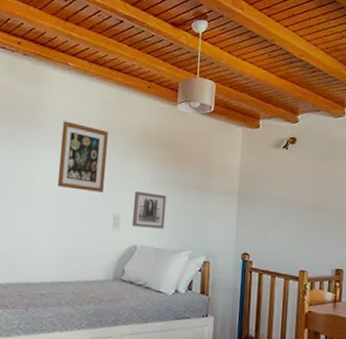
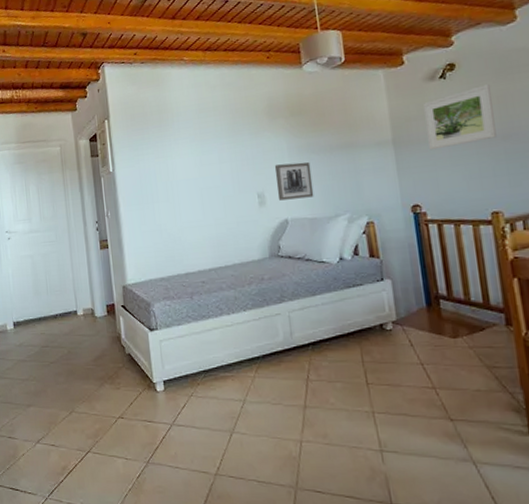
wall art: present [57,121,108,192] -> none [189,112,242,178]
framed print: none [265,162,317,209] -> present [424,84,497,150]

